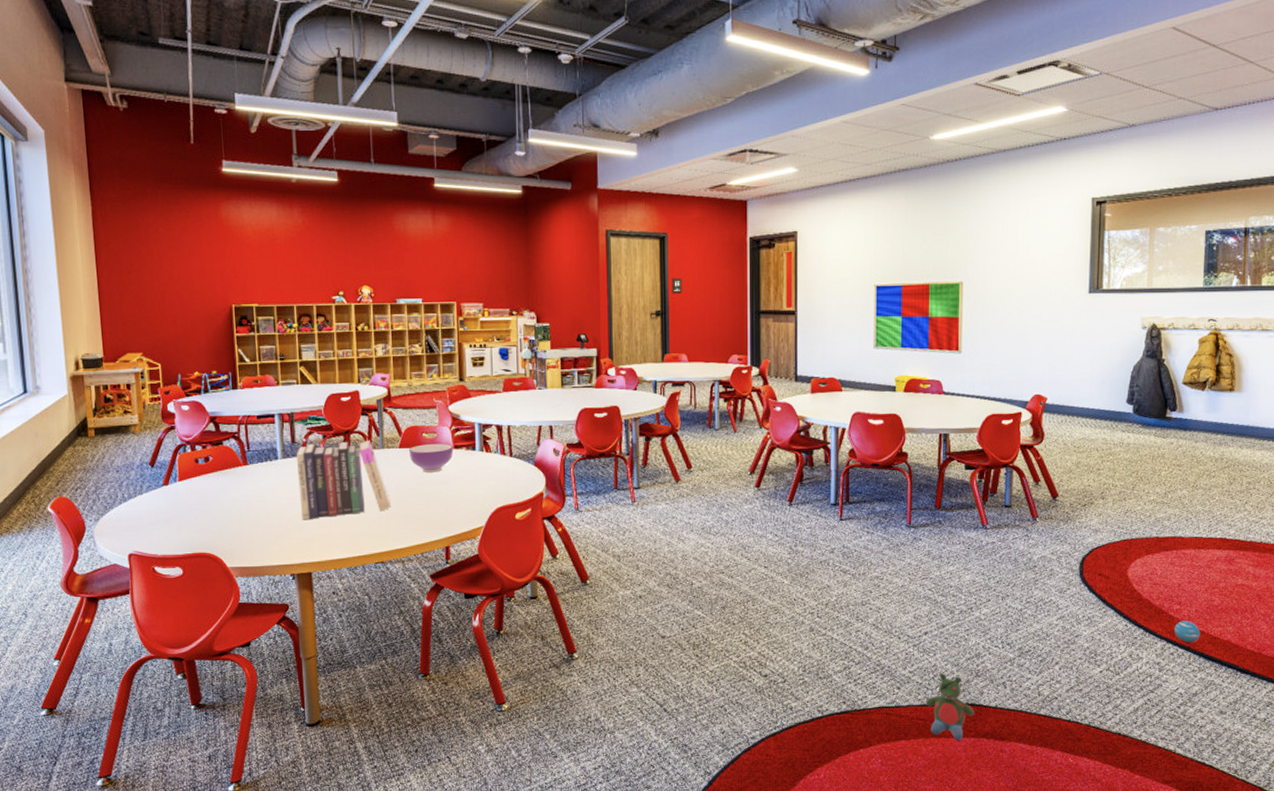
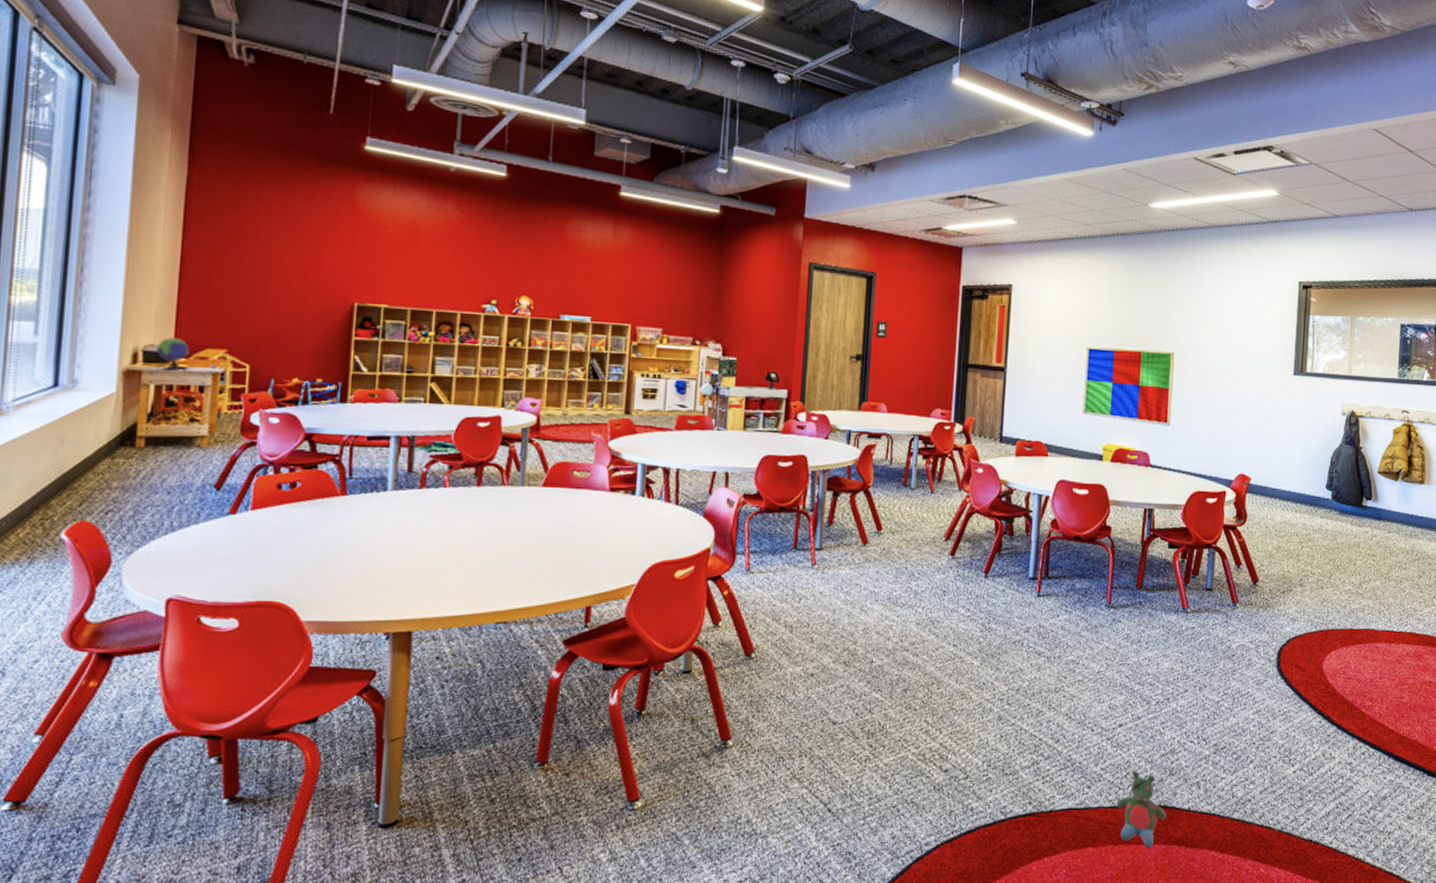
globe: none [91,346,116,373] -> present [156,337,190,371]
books: present [296,439,391,520] -> none [409,474,524,567]
bowl: present [408,444,454,473] -> none [553,484,609,518]
toy ball: present [1174,621,1201,643] -> none [1366,718,1390,742]

